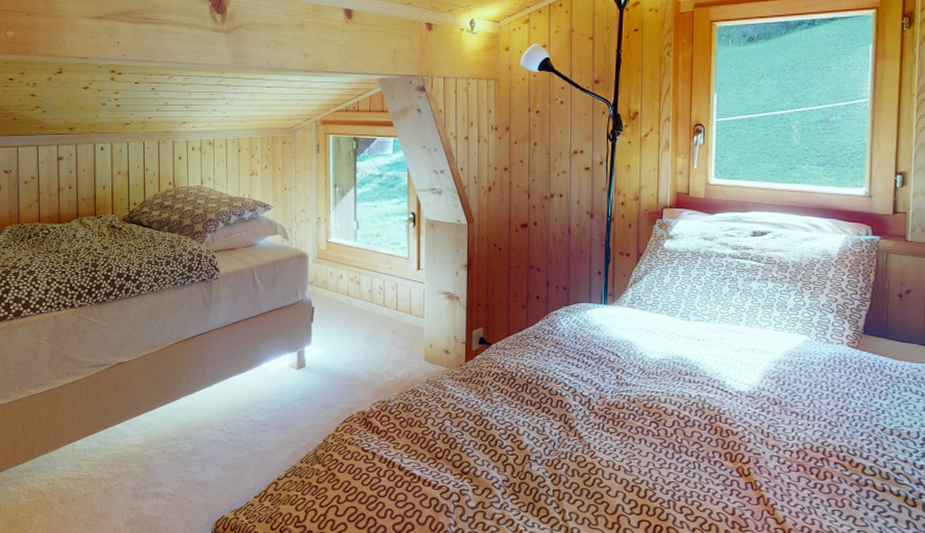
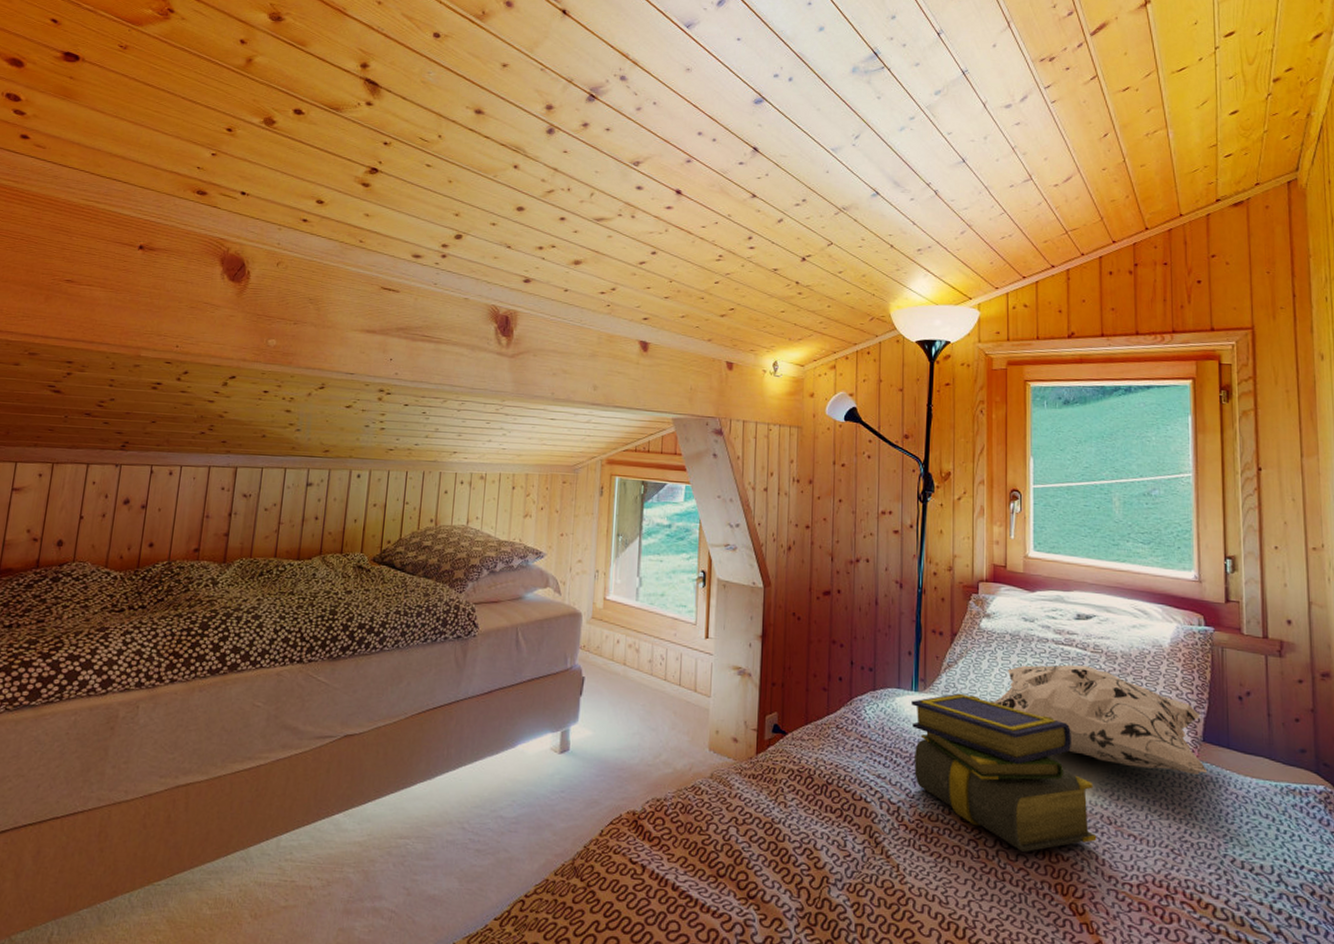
stack of books: none [601,304,763,429] -> present [911,693,1097,852]
decorative pillow: none [667,275,865,362] -> present [985,665,1207,776]

